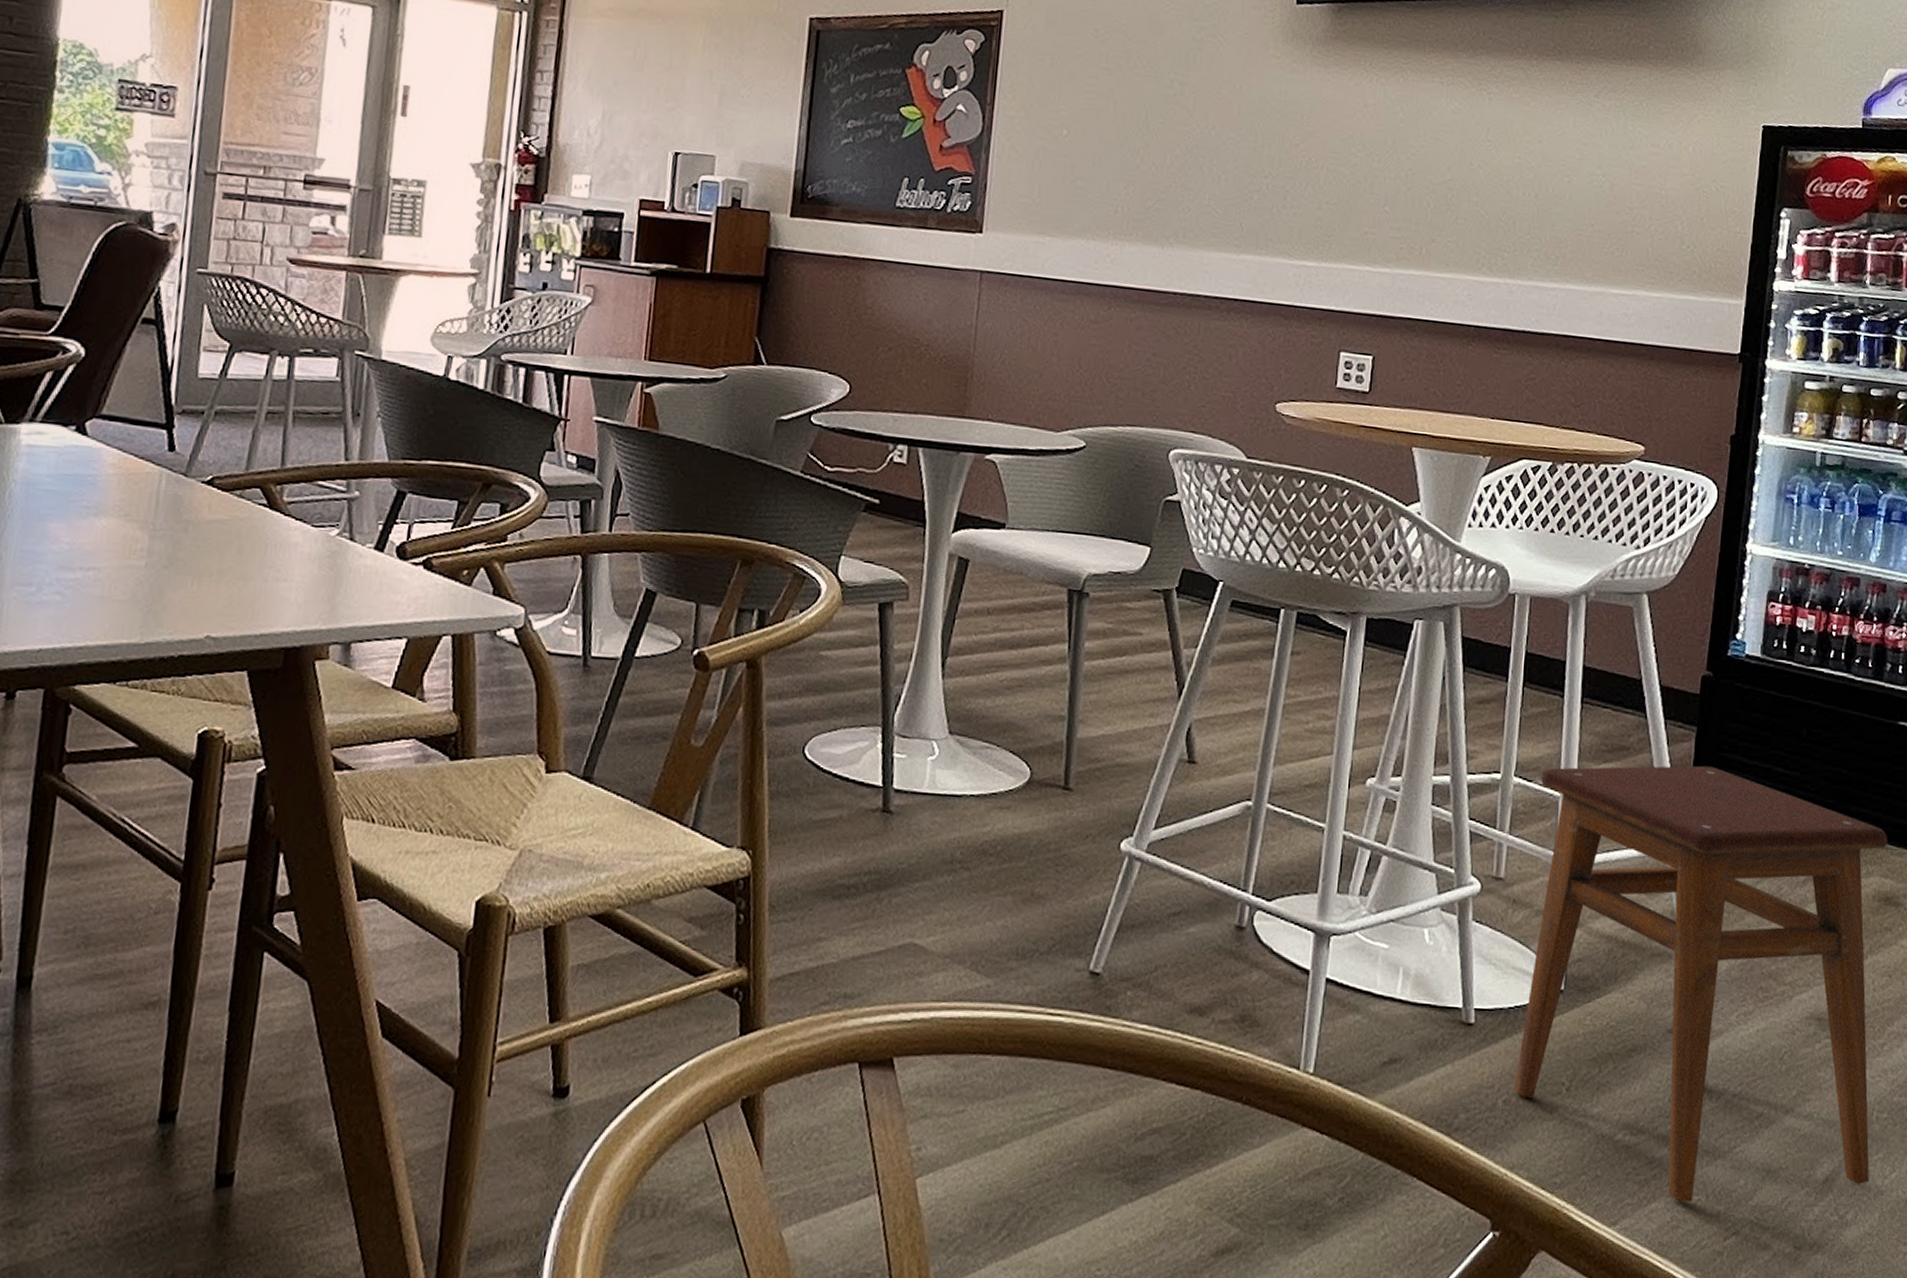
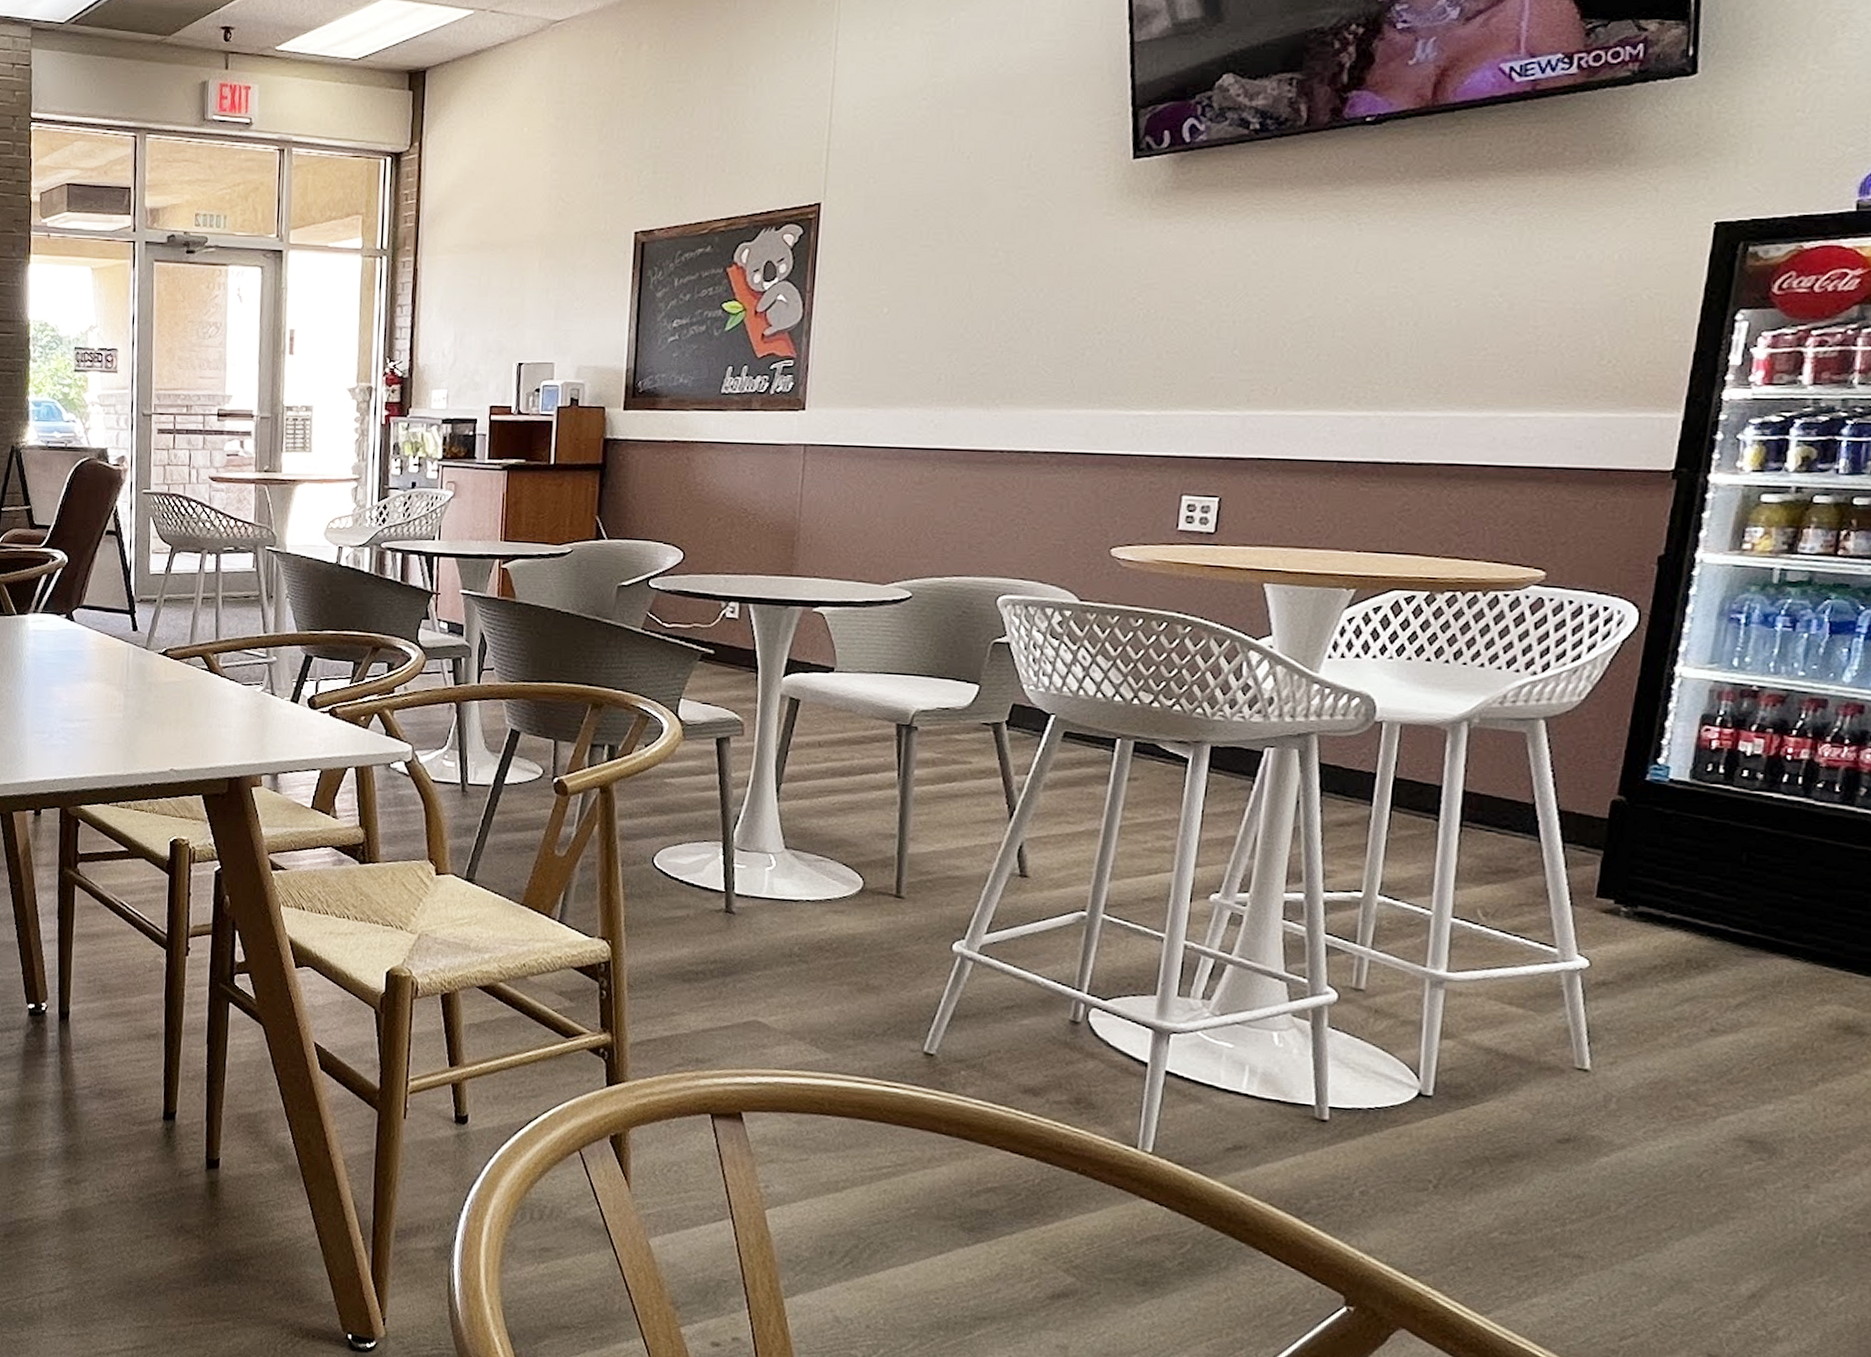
stool: present [1514,765,1888,1202] -> none [1372,887,1853,1304]

